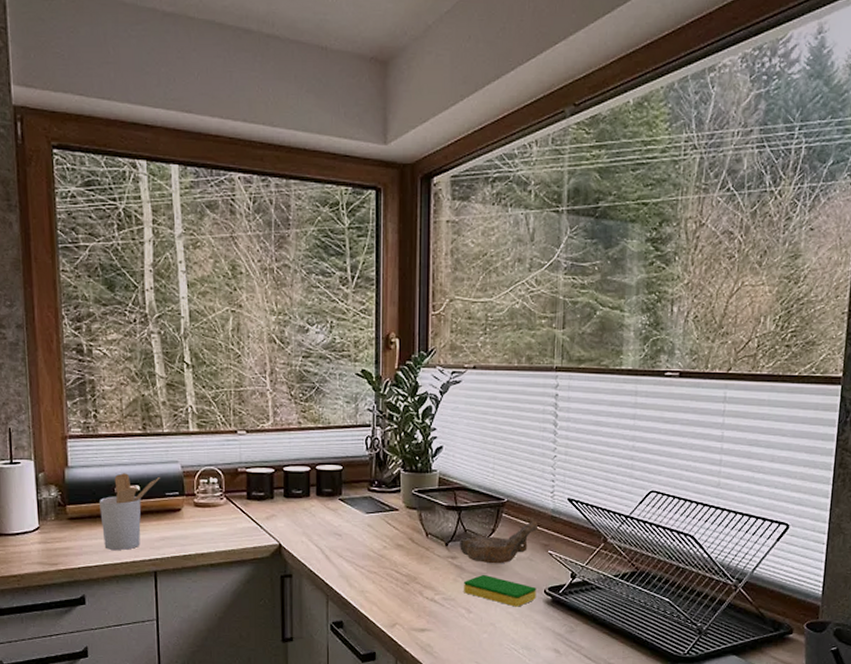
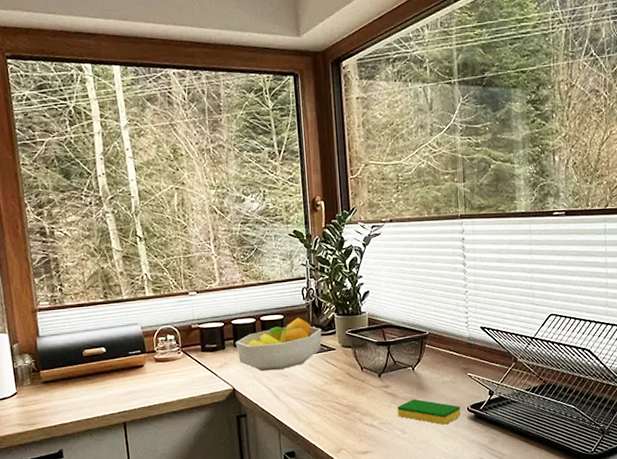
utensil holder: present [100,473,160,550] -> none [70,338,123,407]
fruit bowl: none [285,469,385,528] -> present [235,317,322,372]
oil lamp: present [460,520,538,564] -> none [391,348,457,389]

